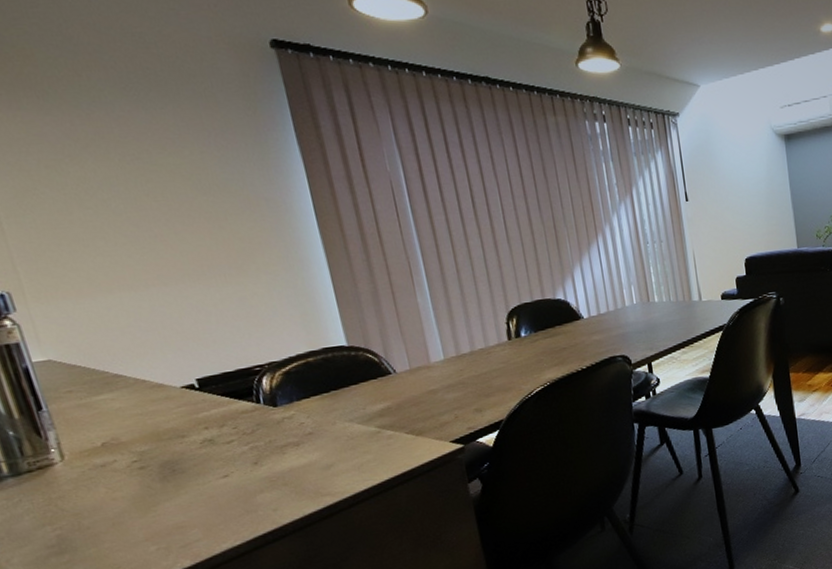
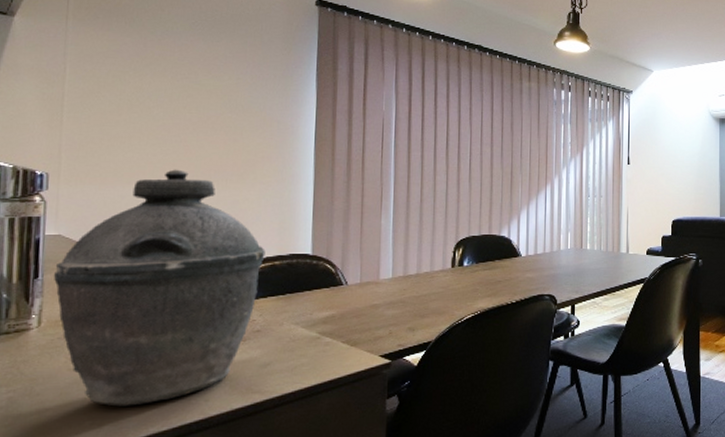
kettle: none [57,269,299,529] -> present [53,169,265,407]

